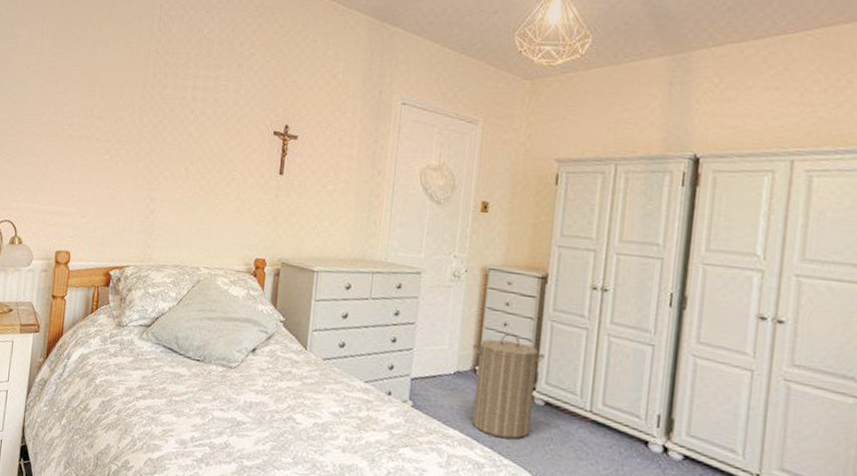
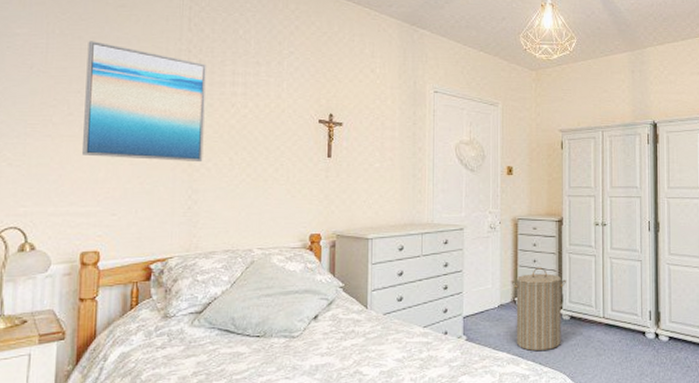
wall art: none [62,41,171,170] -> present [81,41,206,161]

